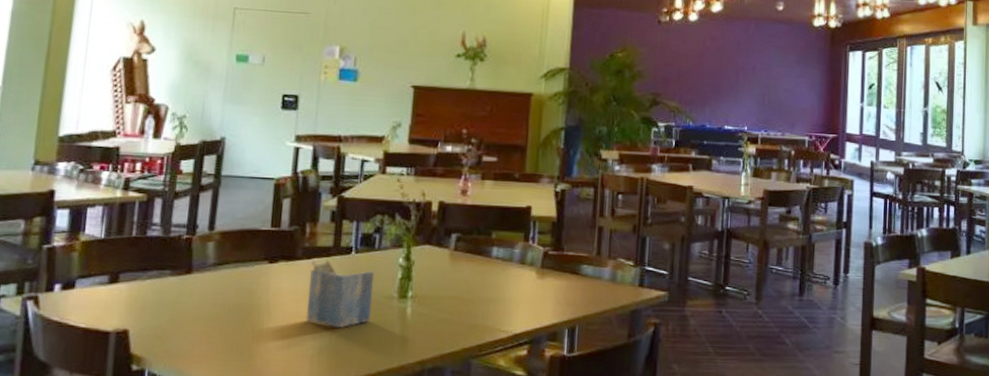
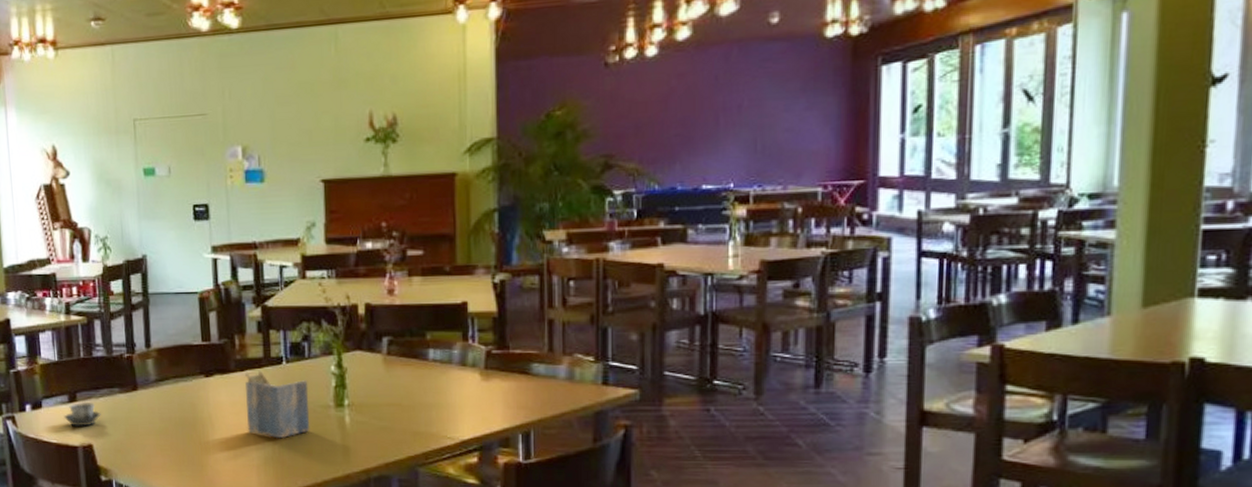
cup: none [99,283,145,312] -> present [64,401,101,428]

